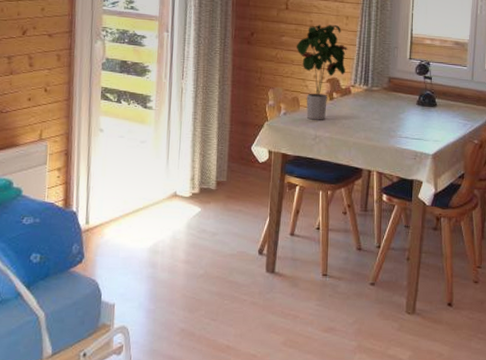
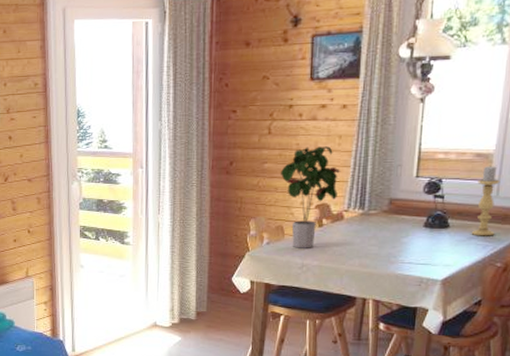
candle holder: none [454,53,474,116] -> present [471,165,500,236]

